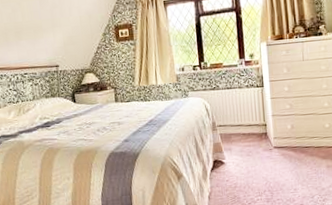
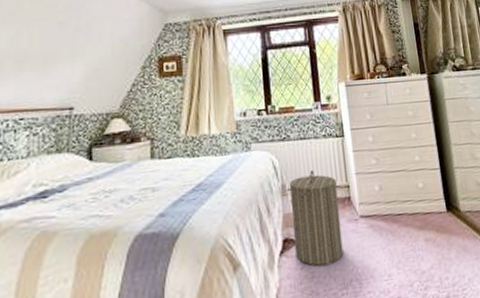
laundry hamper: none [218,112,260,180] -> present [289,170,344,266]

